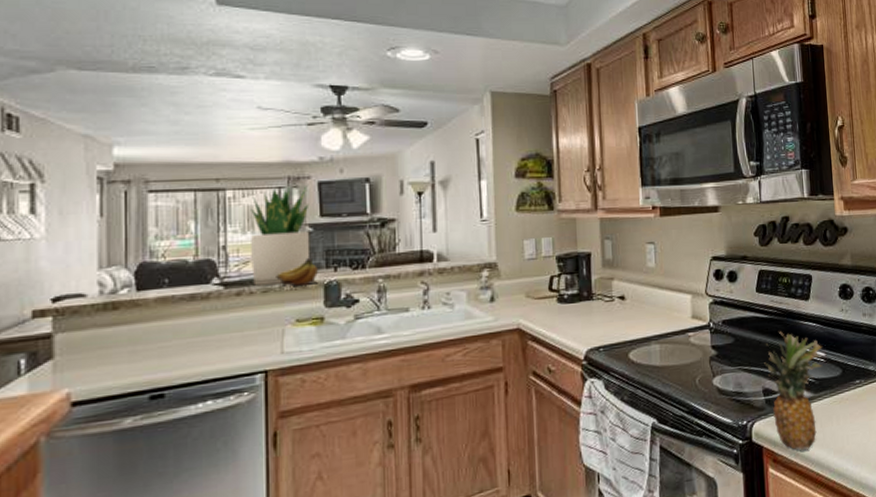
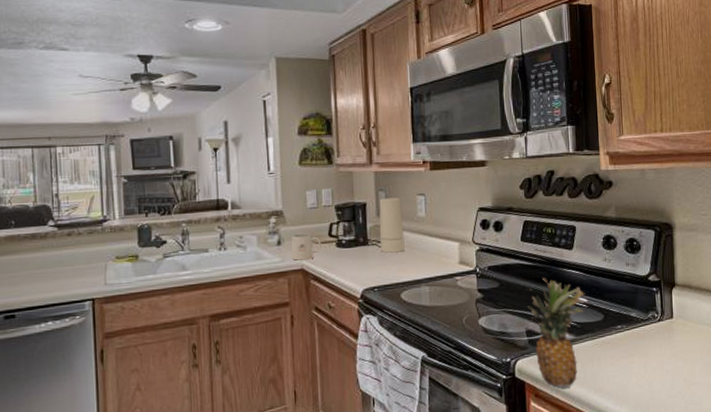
planter: present [250,186,309,286] -> none [76,143,125,228]
fruit: present [276,257,319,287] -> none [98,204,133,229]
mug: none [506,287,541,319] -> present [291,233,321,261]
canister: none [605,246,633,308] -> present [379,197,405,253]

